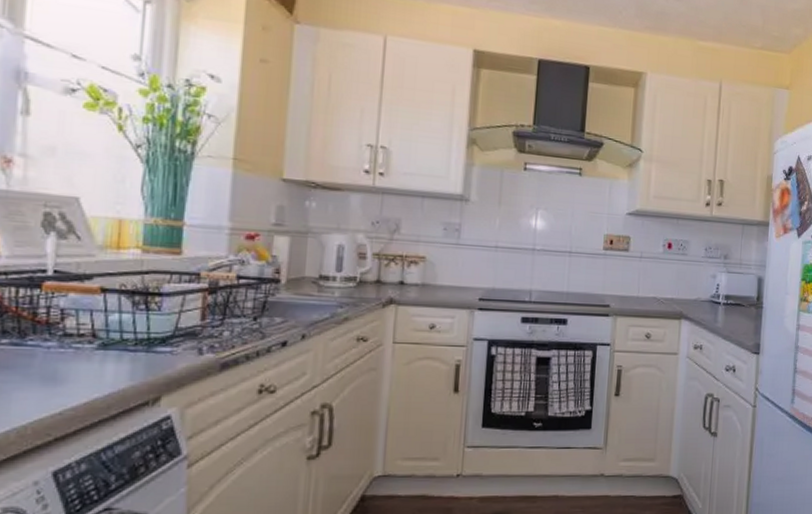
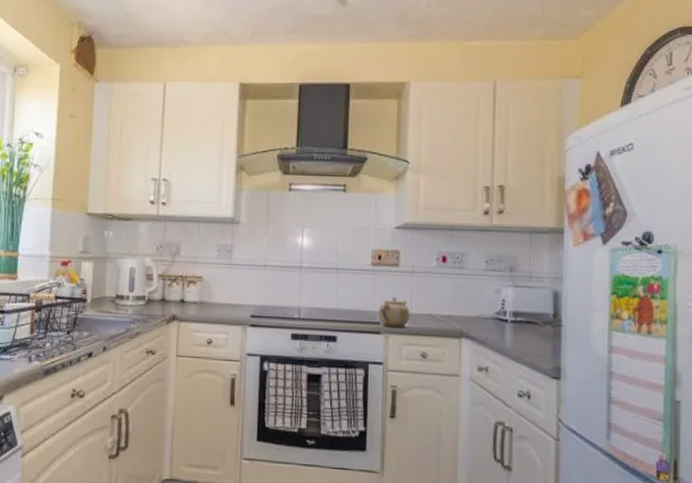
teapot: none [608,281,637,311] -> present [379,297,410,329]

